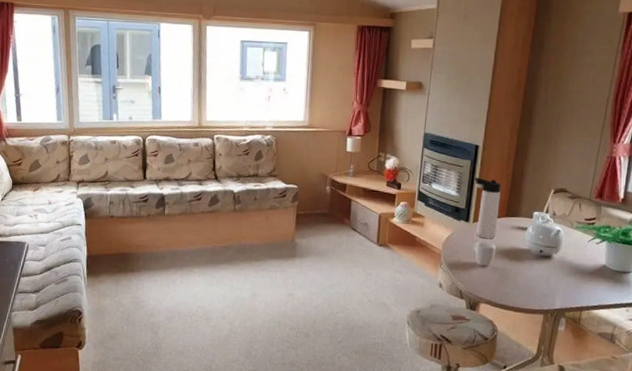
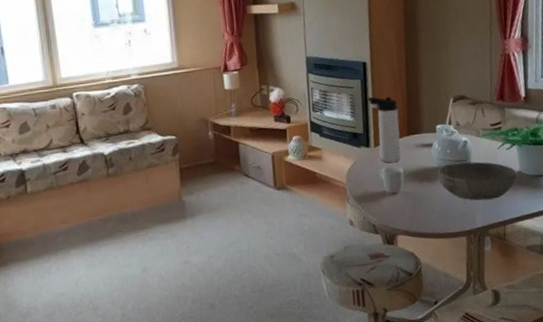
bowl: none [527,248,602,286] -> present [437,161,517,201]

